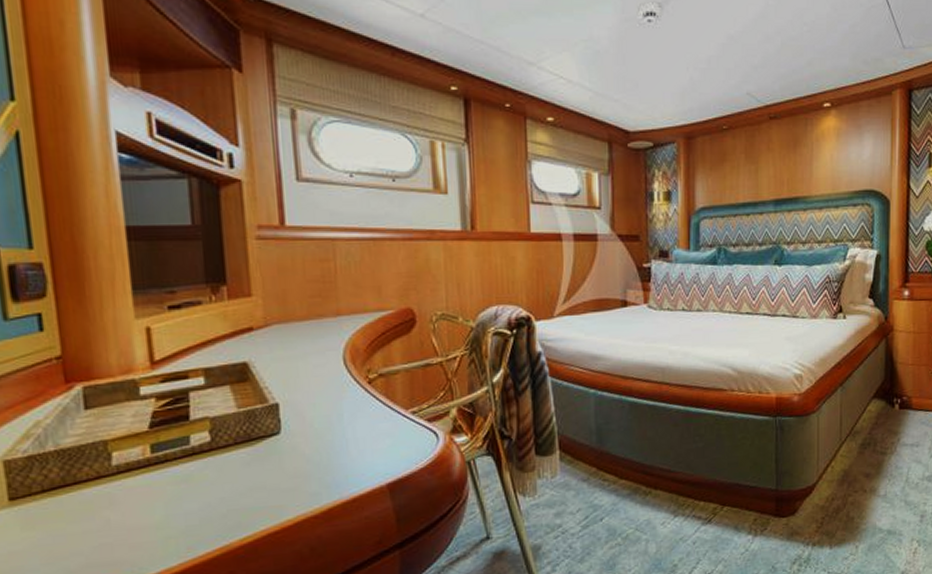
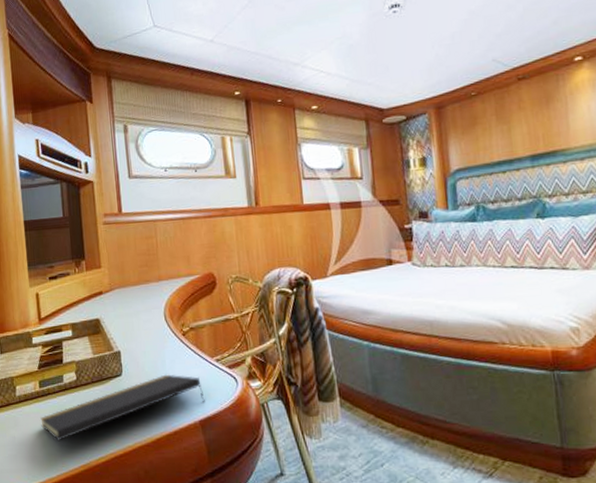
notepad: none [152,430,396,521] -> present [40,374,205,441]

